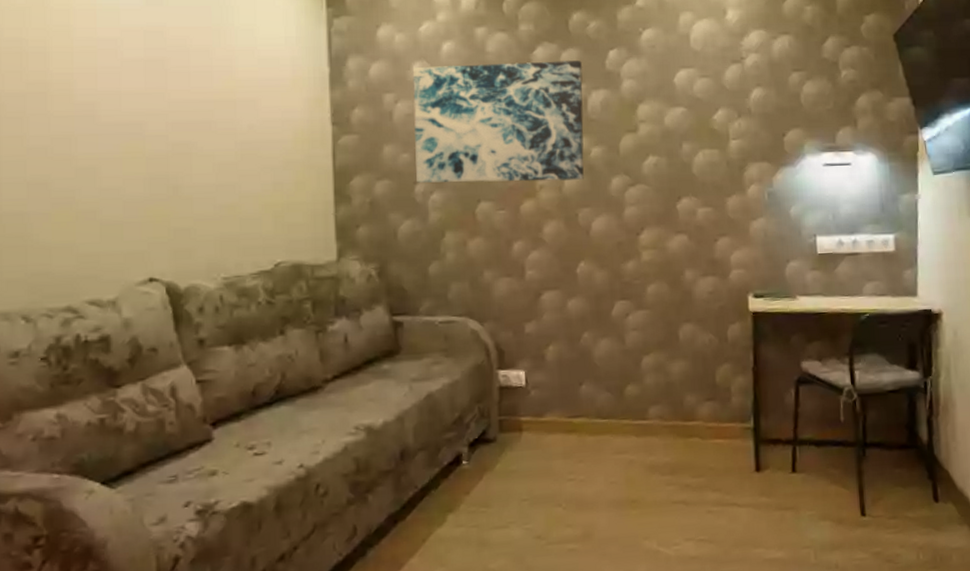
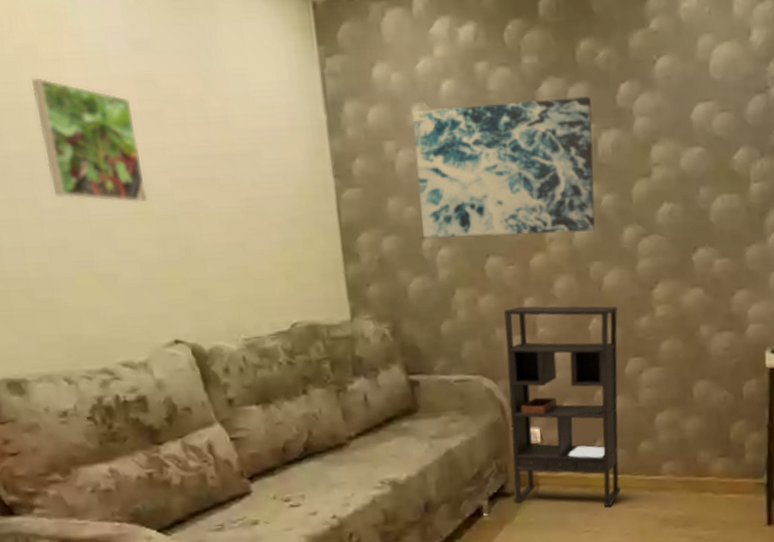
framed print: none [37,25,141,144] -> present [32,77,149,203]
bookshelf: none [492,249,606,453] -> present [504,306,621,507]

